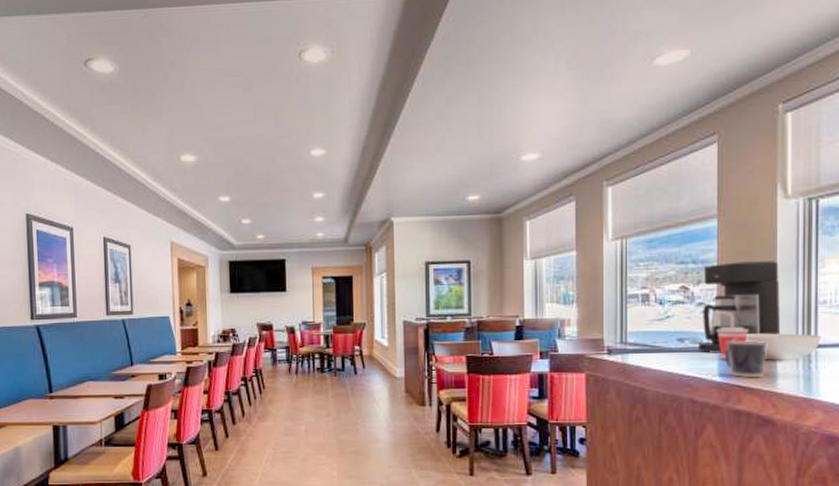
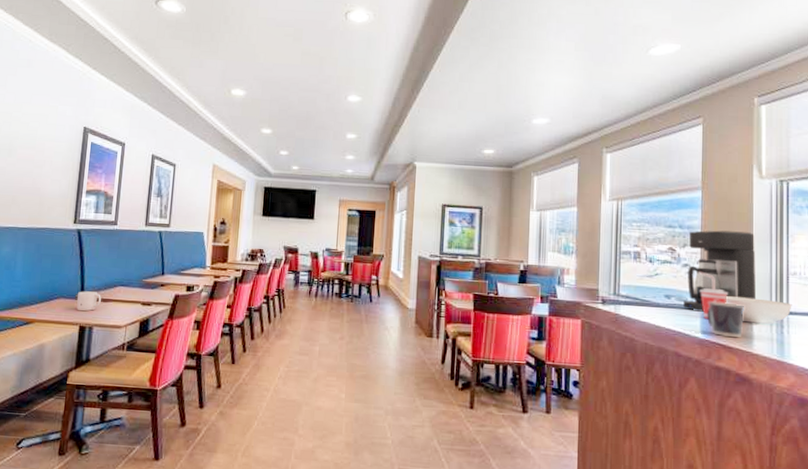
mug: none [45,389,71,410] -> present [76,291,101,312]

